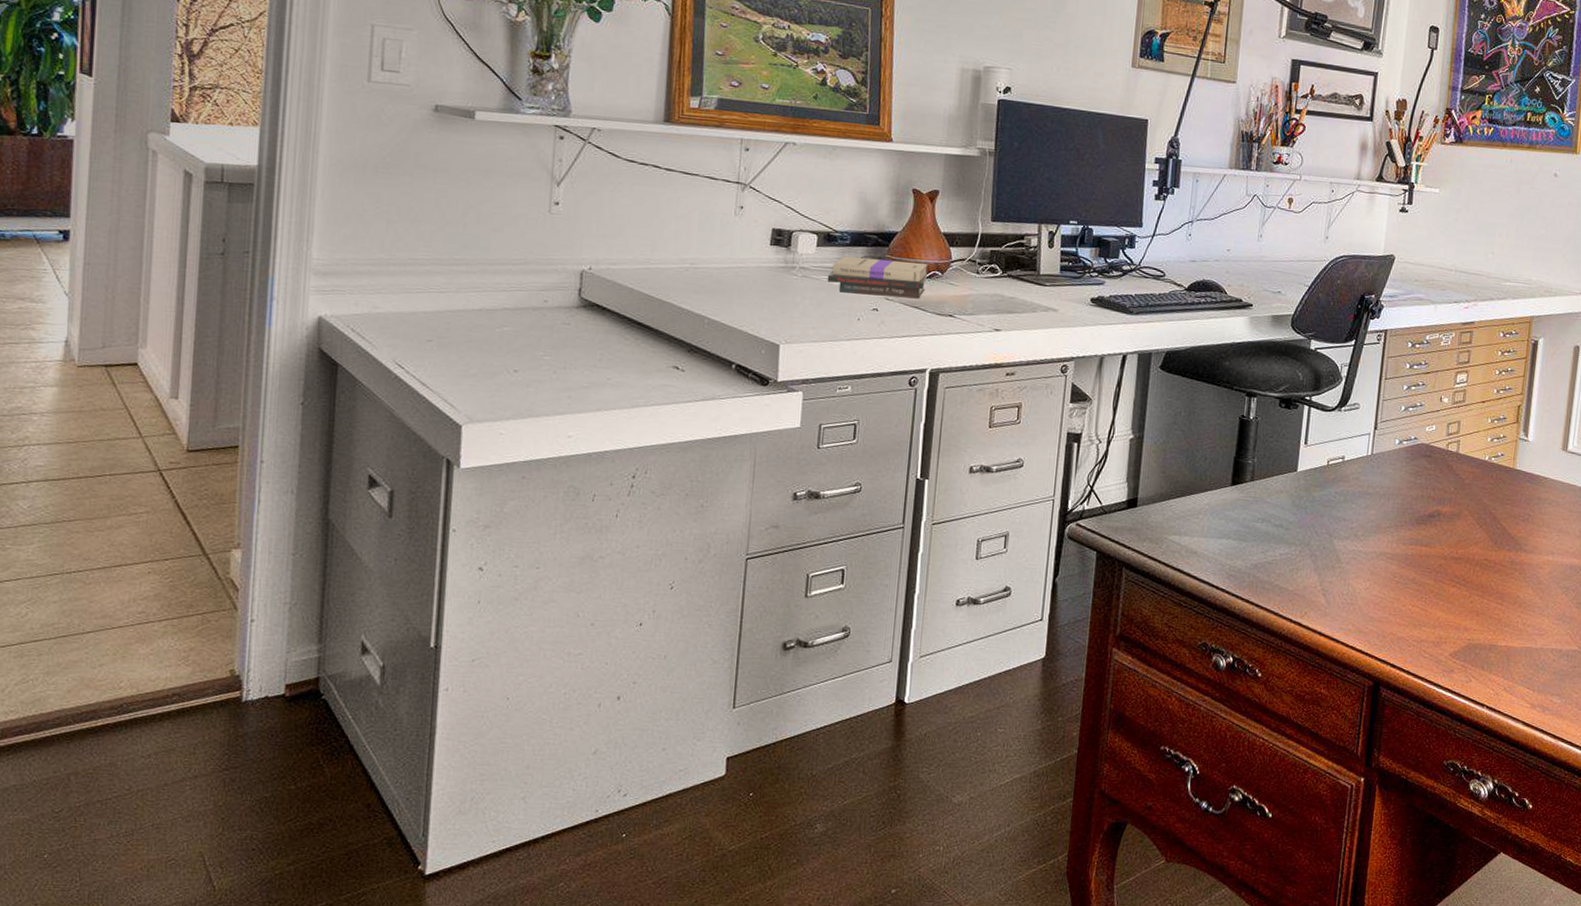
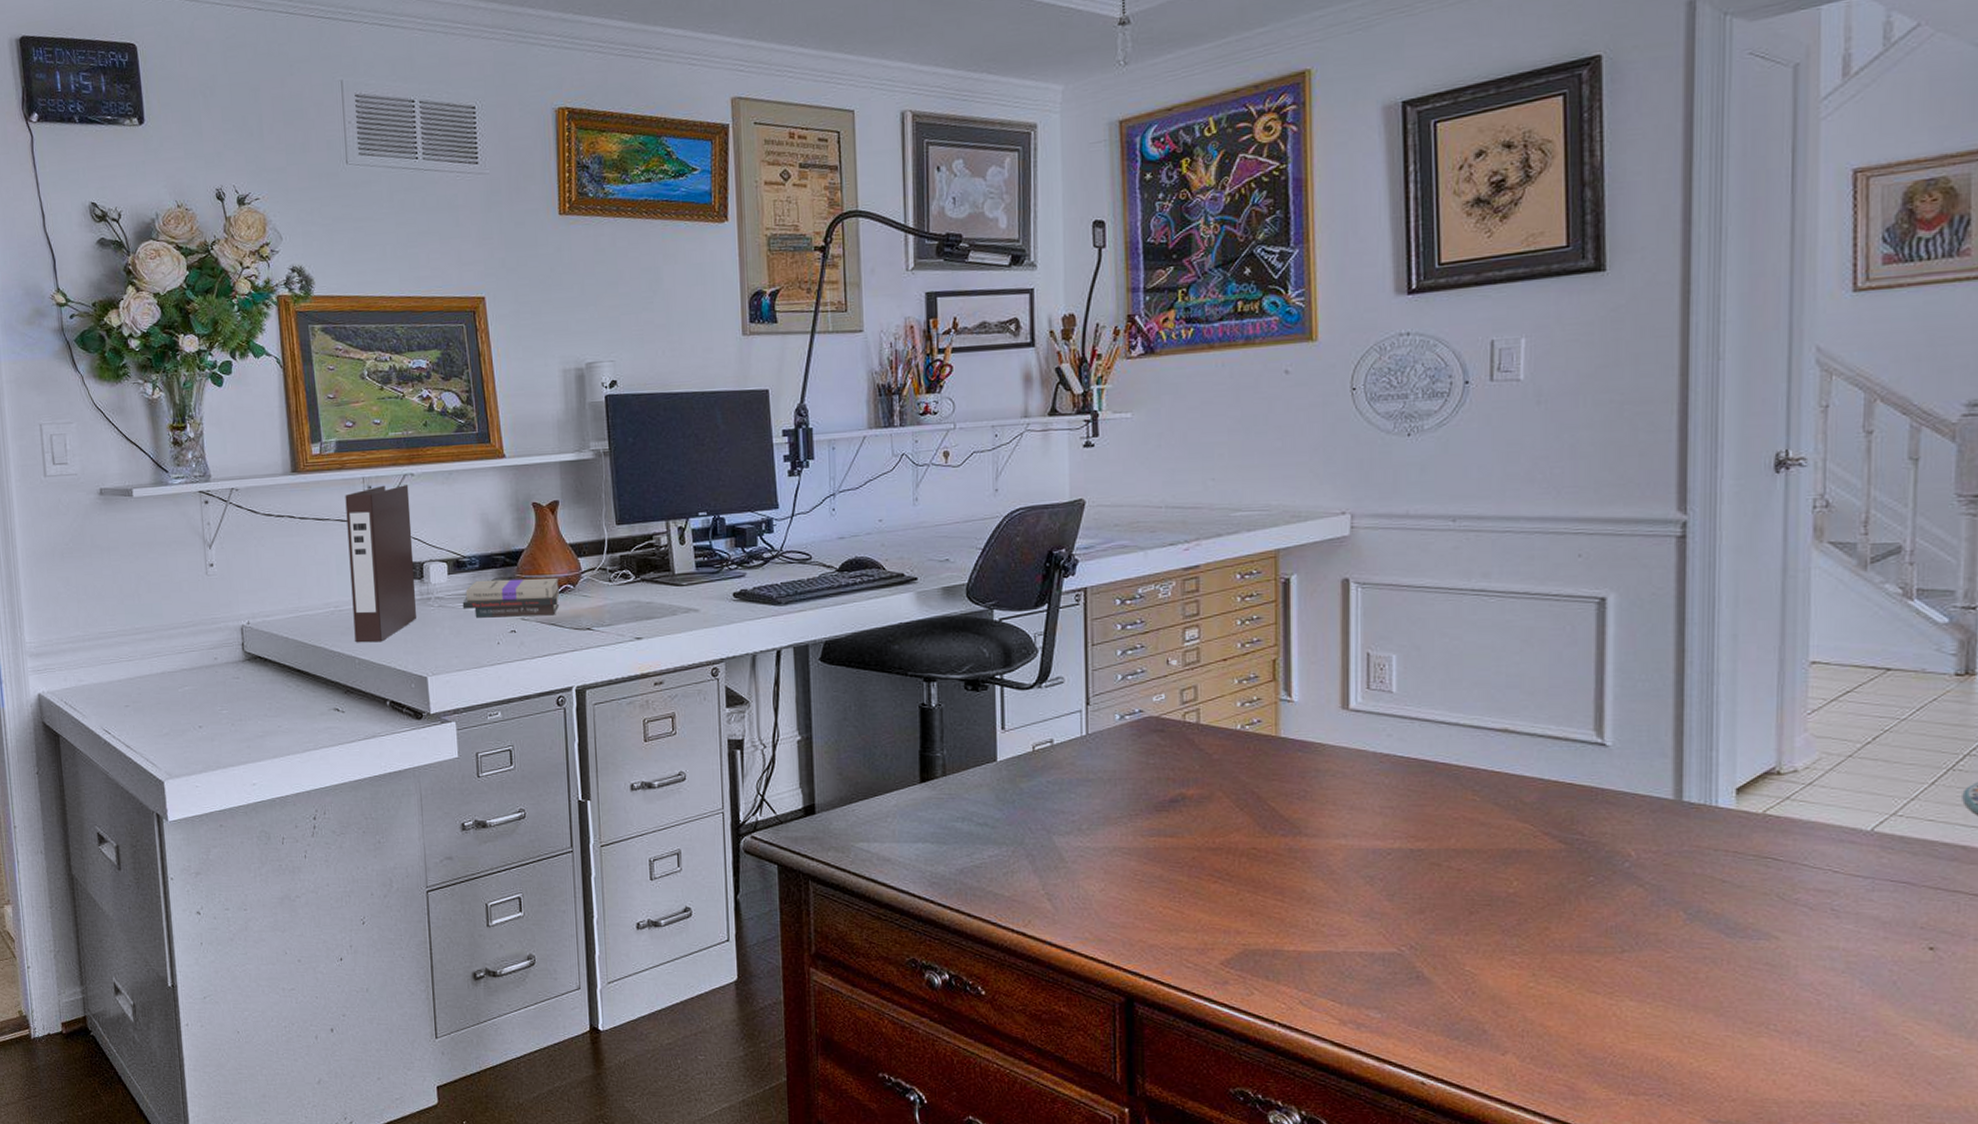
binder: none [707,149,789,305] -> present [345,485,416,643]

